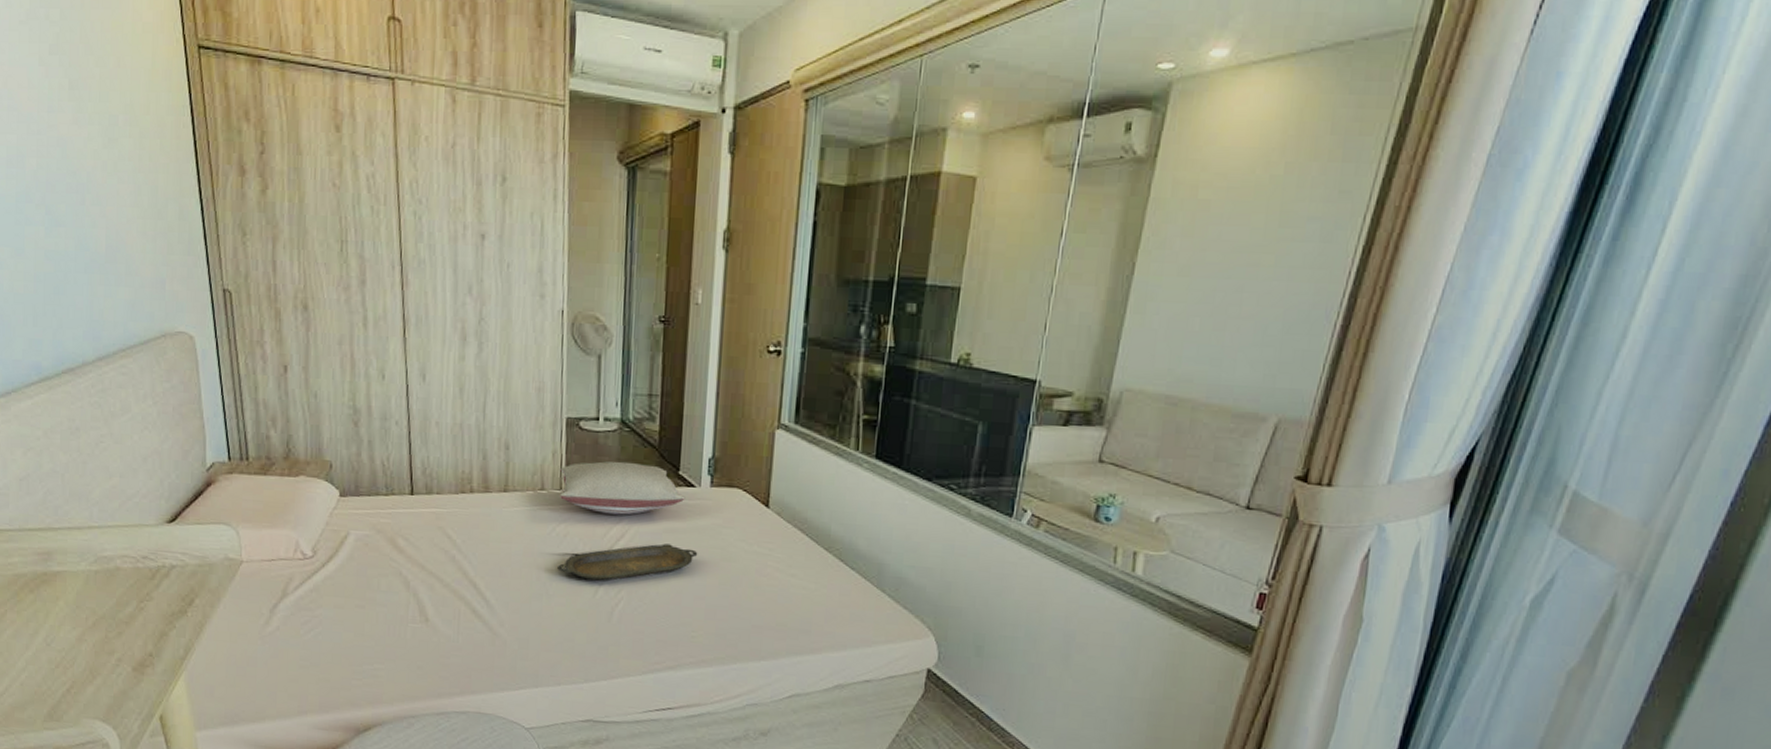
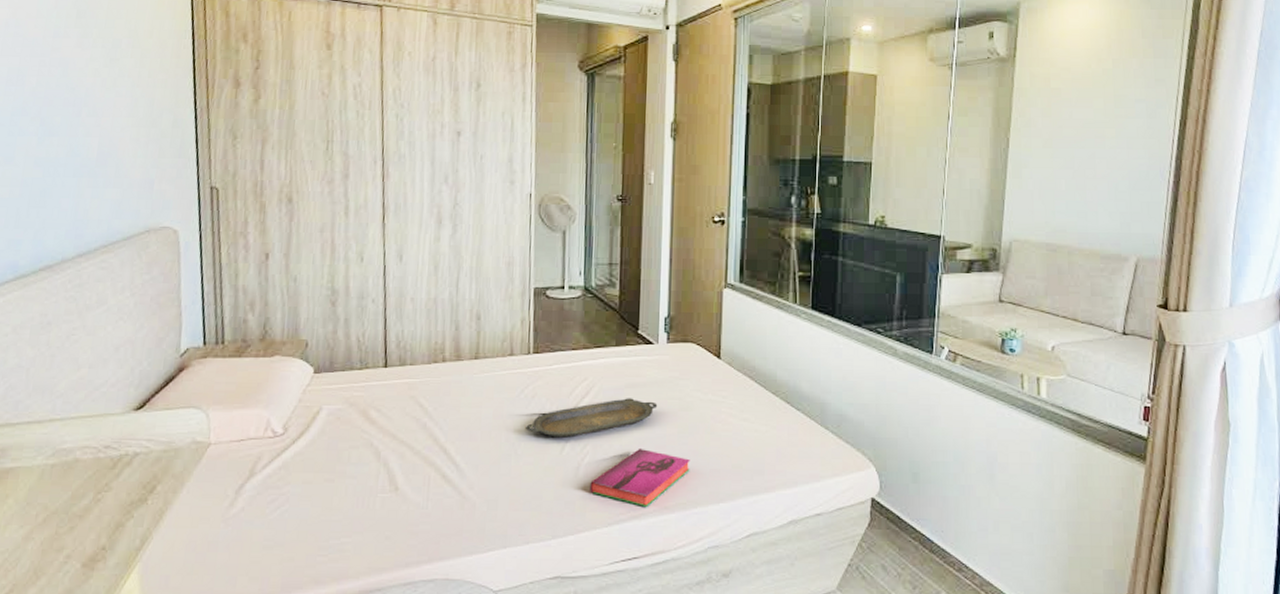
pillow: present [559,461,685,515] -> none [527,324,645,374]
hardback book: none [624,597,731,658] -> present [590,447,690,506]

